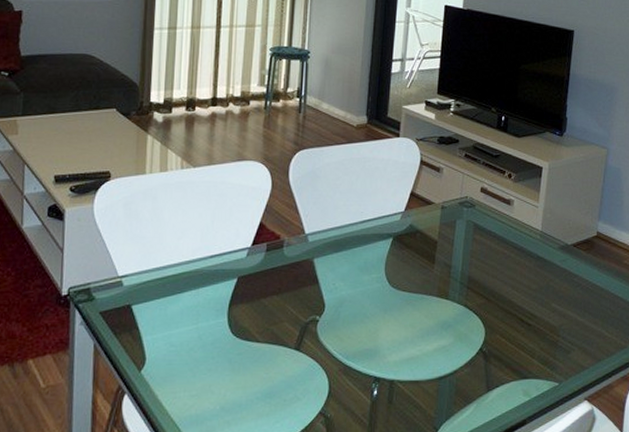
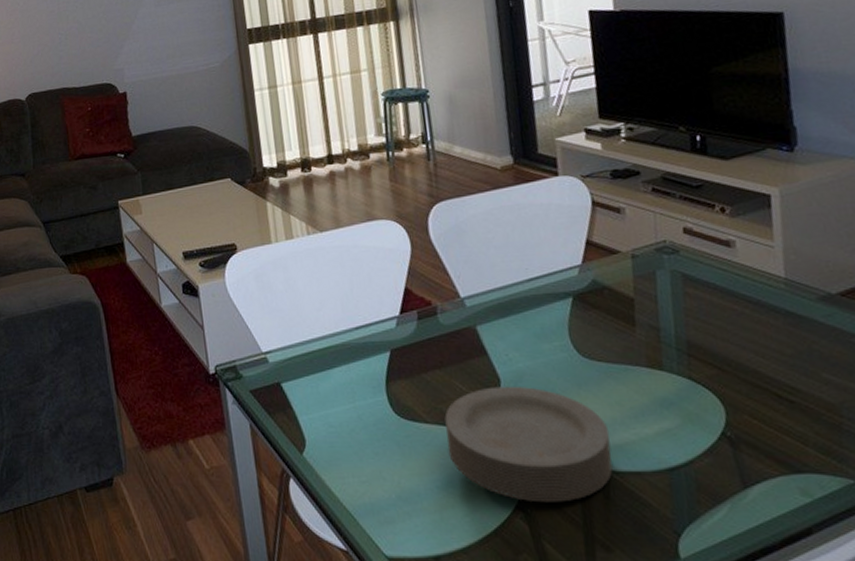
plate: none [272,310,401,408] -> present [444,386,613,503]

